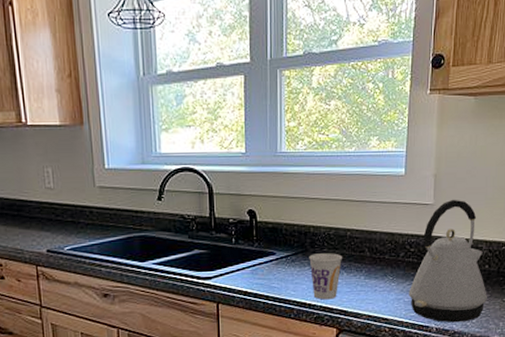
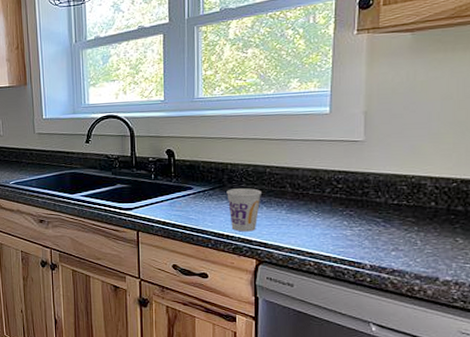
kettle: present [409,199,487,323] -> none [337,135,434,261]

